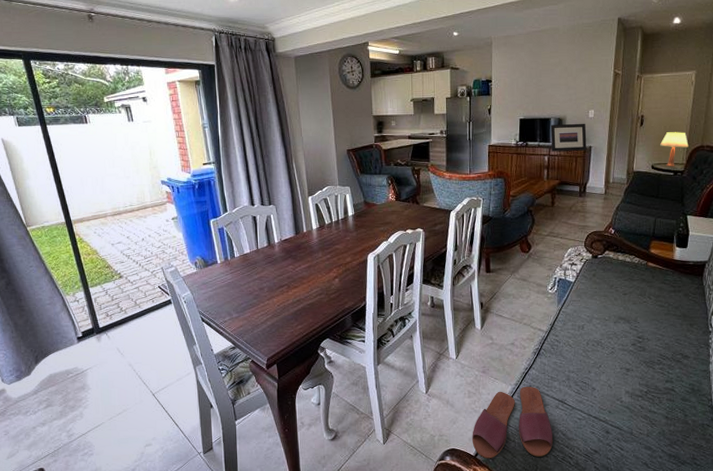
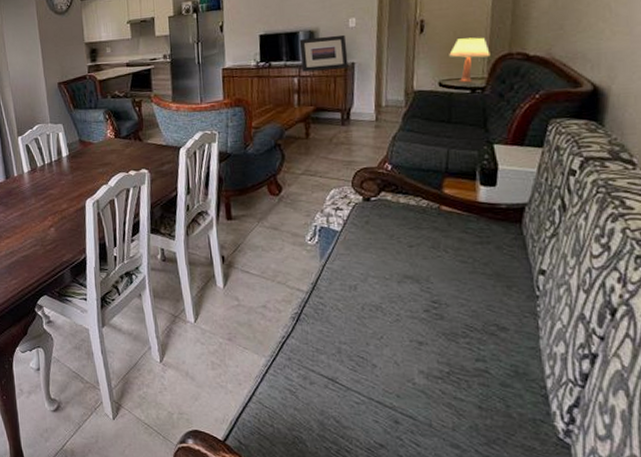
slippers: present [472,386,554,459] -> none [218,359,324,447]

